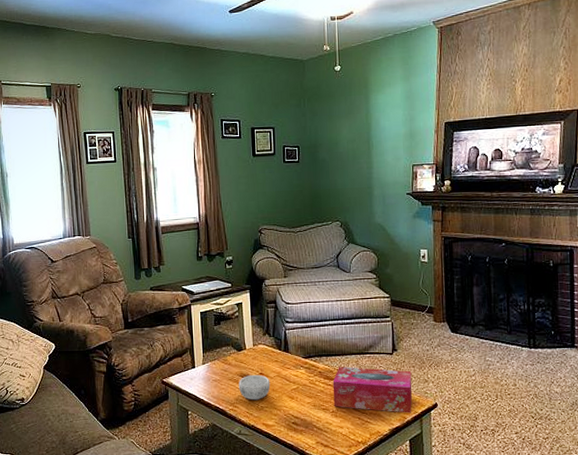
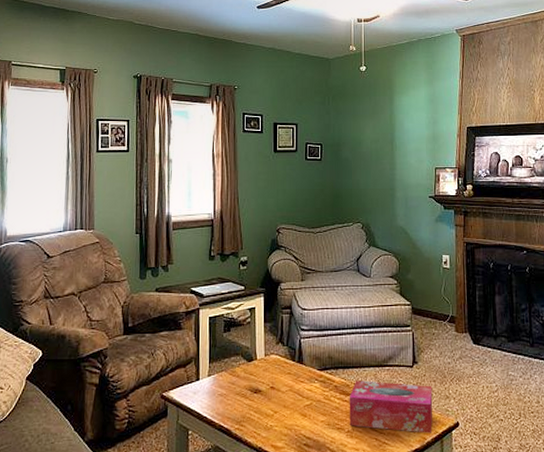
decorative bowl: present [239,375,271,400] -> none [247,389,282,418]

